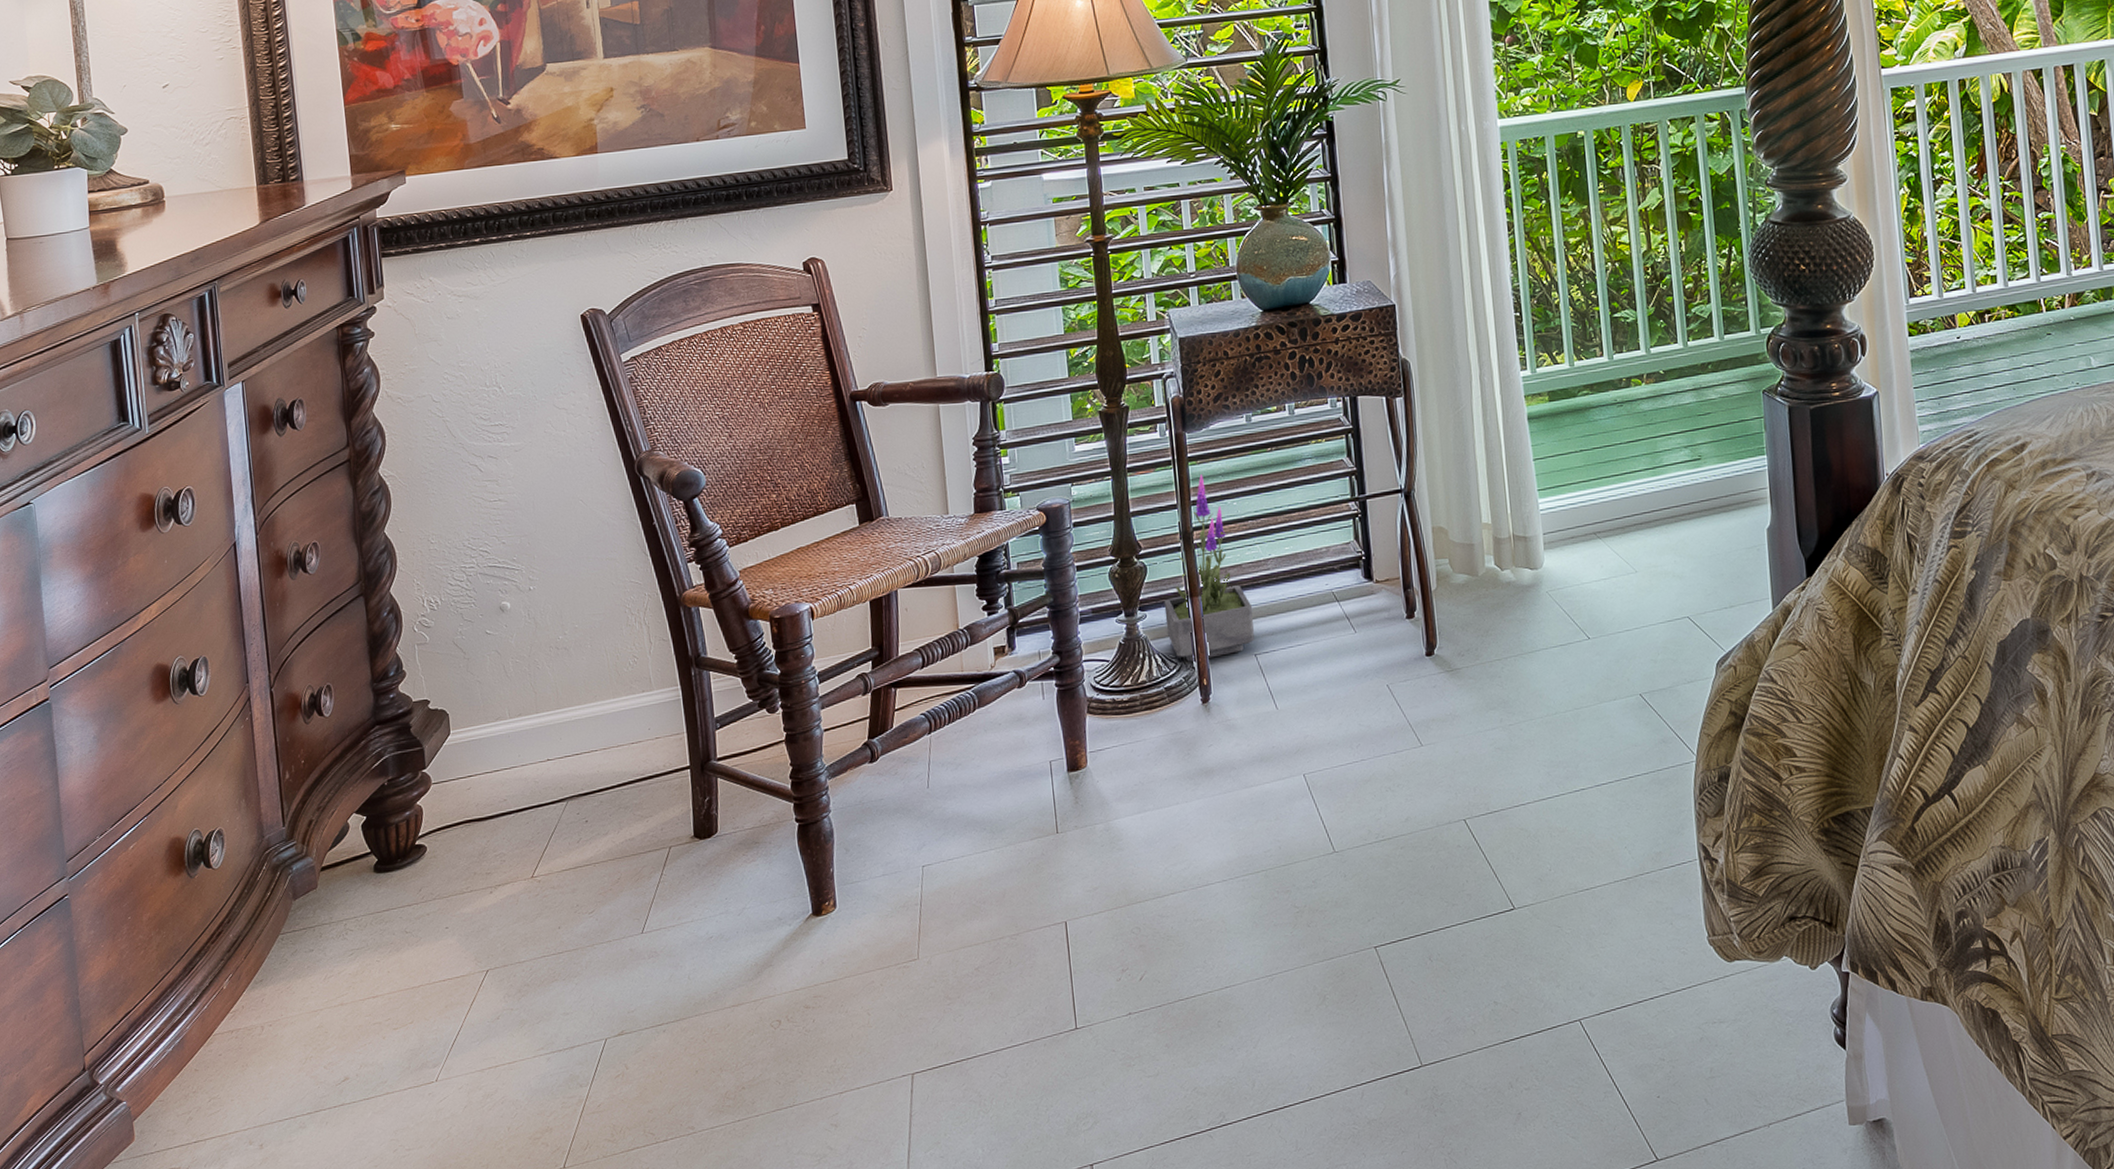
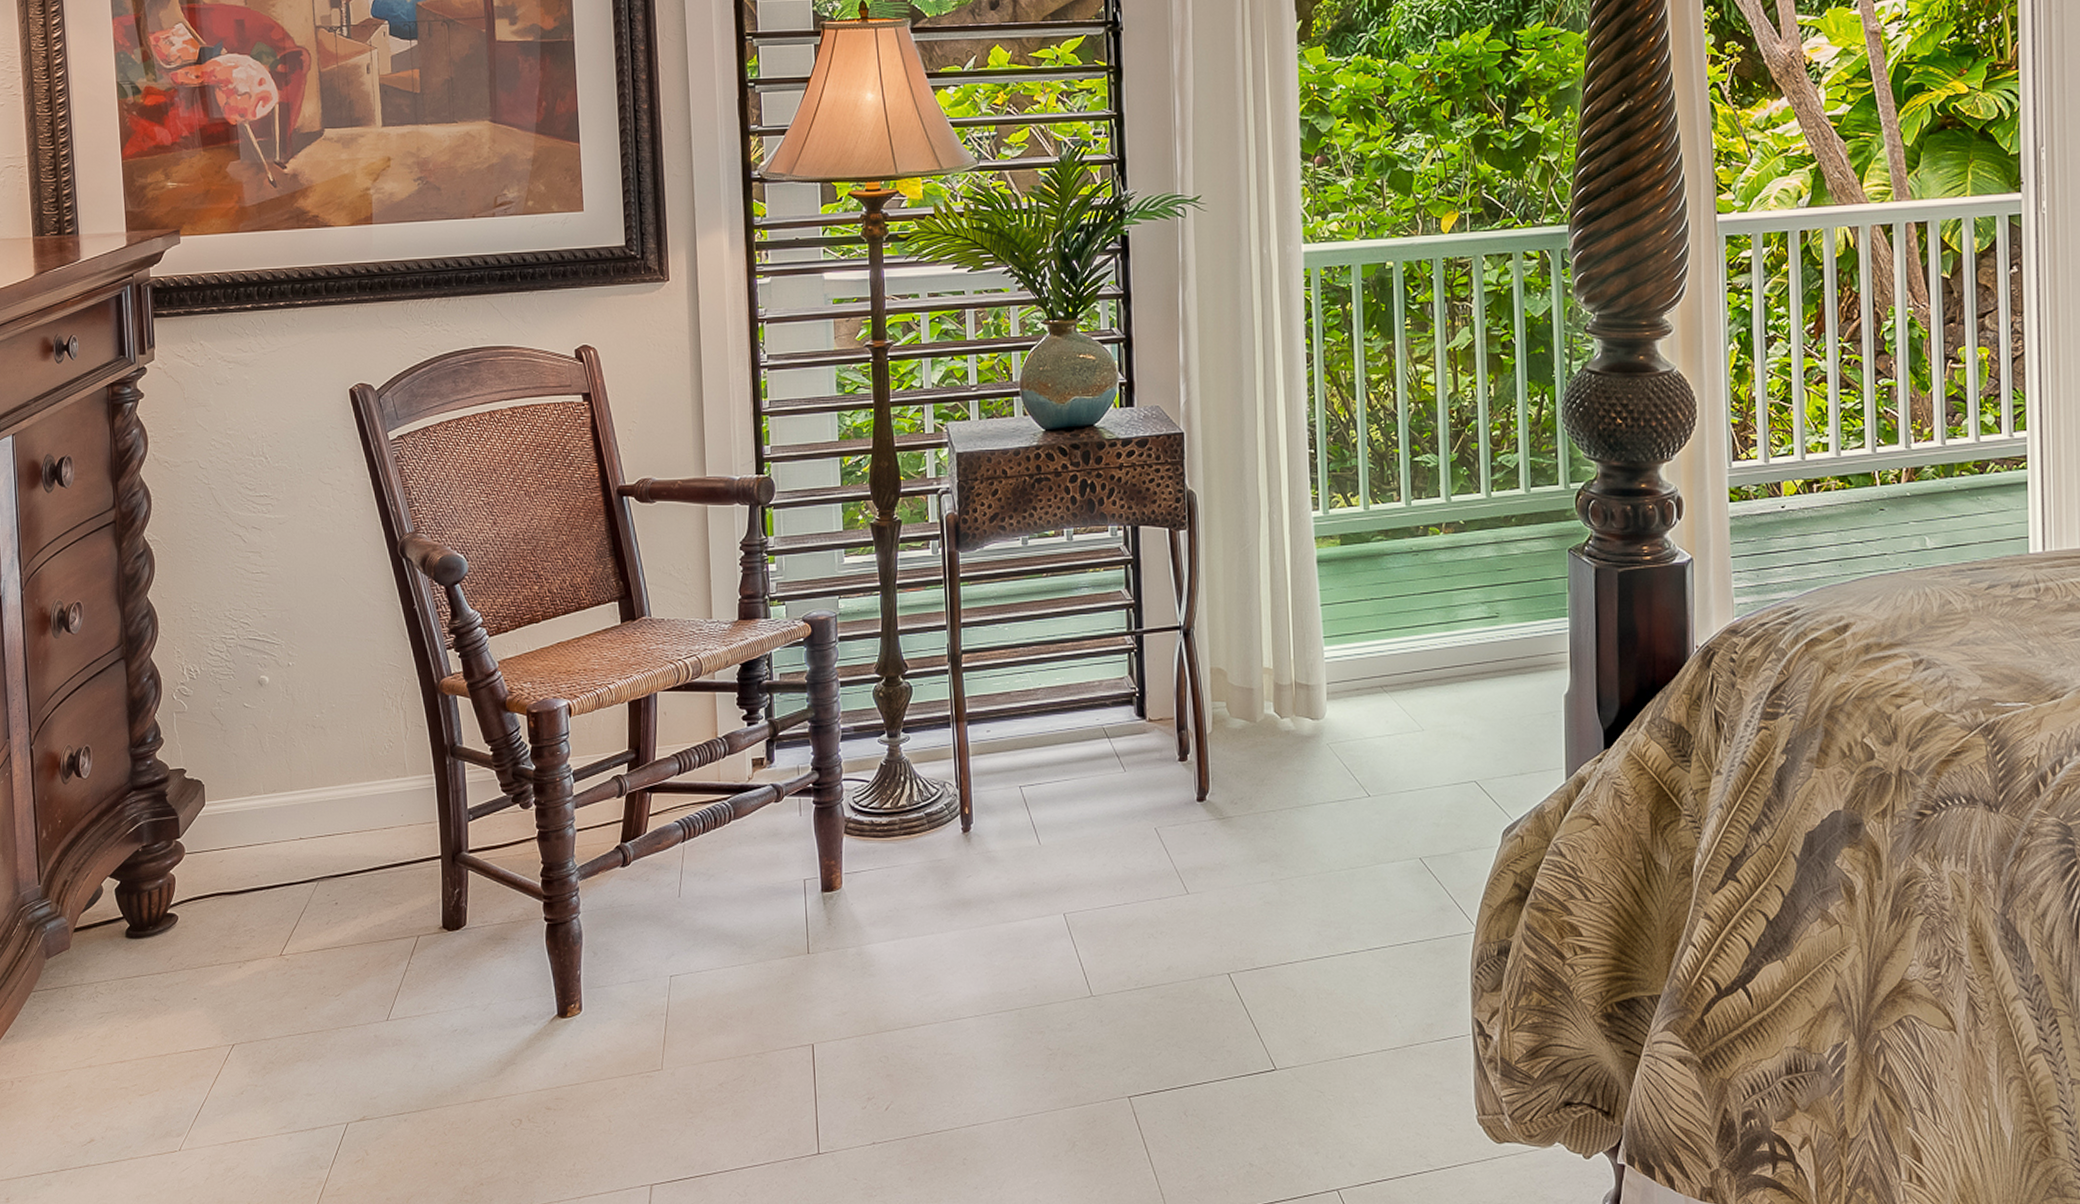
potted plant: present [1164,474,1255,662] -> none [928,596,1020,789]

